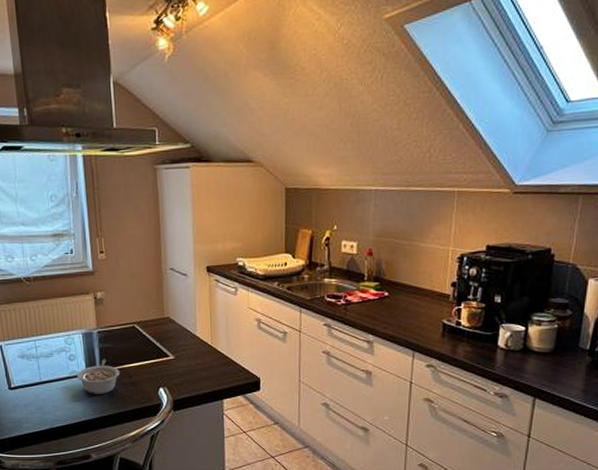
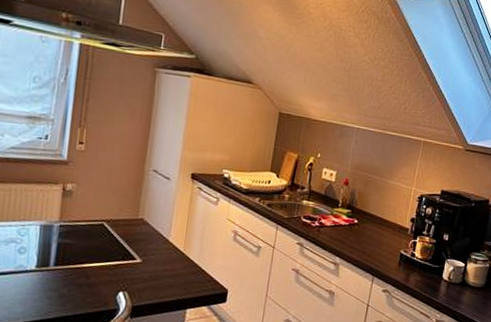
legume: present [77,359,121,394] -> none [24,255,78,294]

